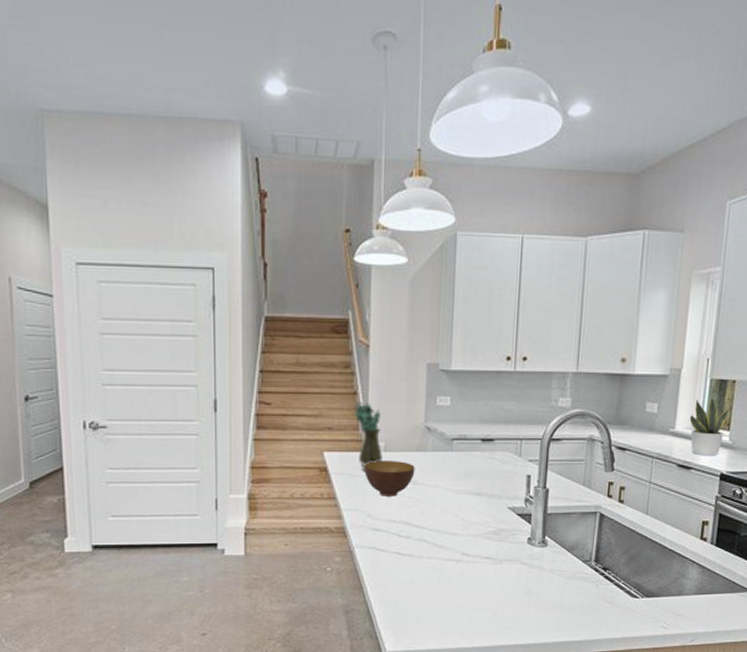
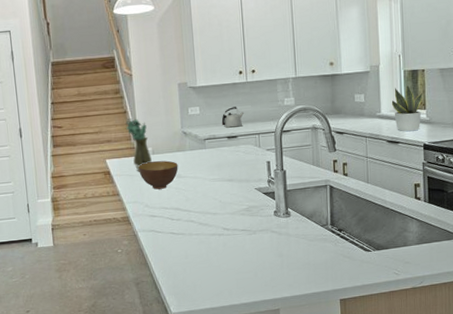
kettle: none [476,401,507,428] -> present [221,107,245,128]

